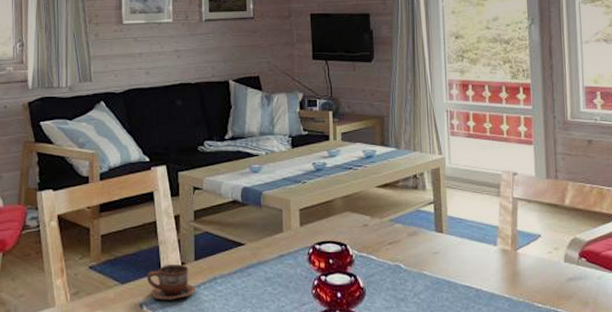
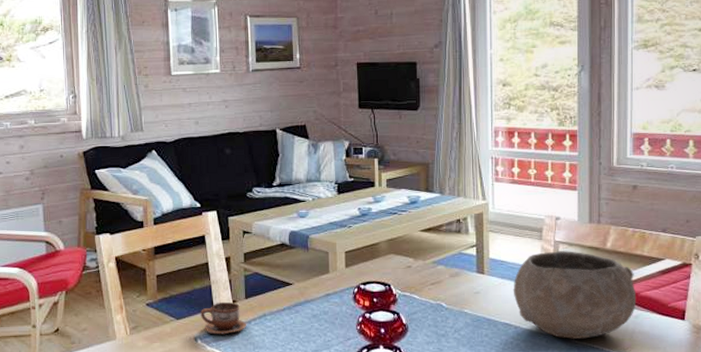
bowl: none [472,208,598,303] -> present [513,251,637,339]

